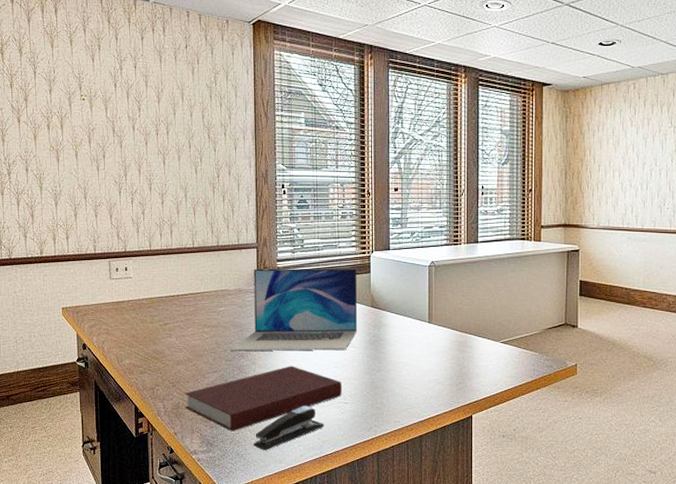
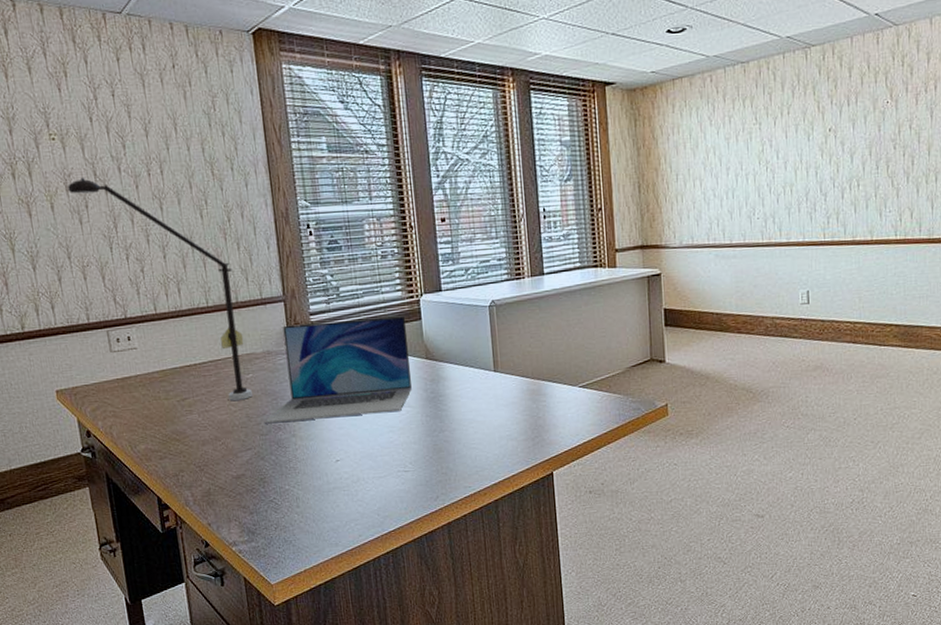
desk lamp: none [91,132,223,329] -> present [68,177,252,401]
notebook: present [184,366,342,432] -> none [214,434,401,516]
stapler: present [253,406,324,451] -> none [302,479,384,535]

